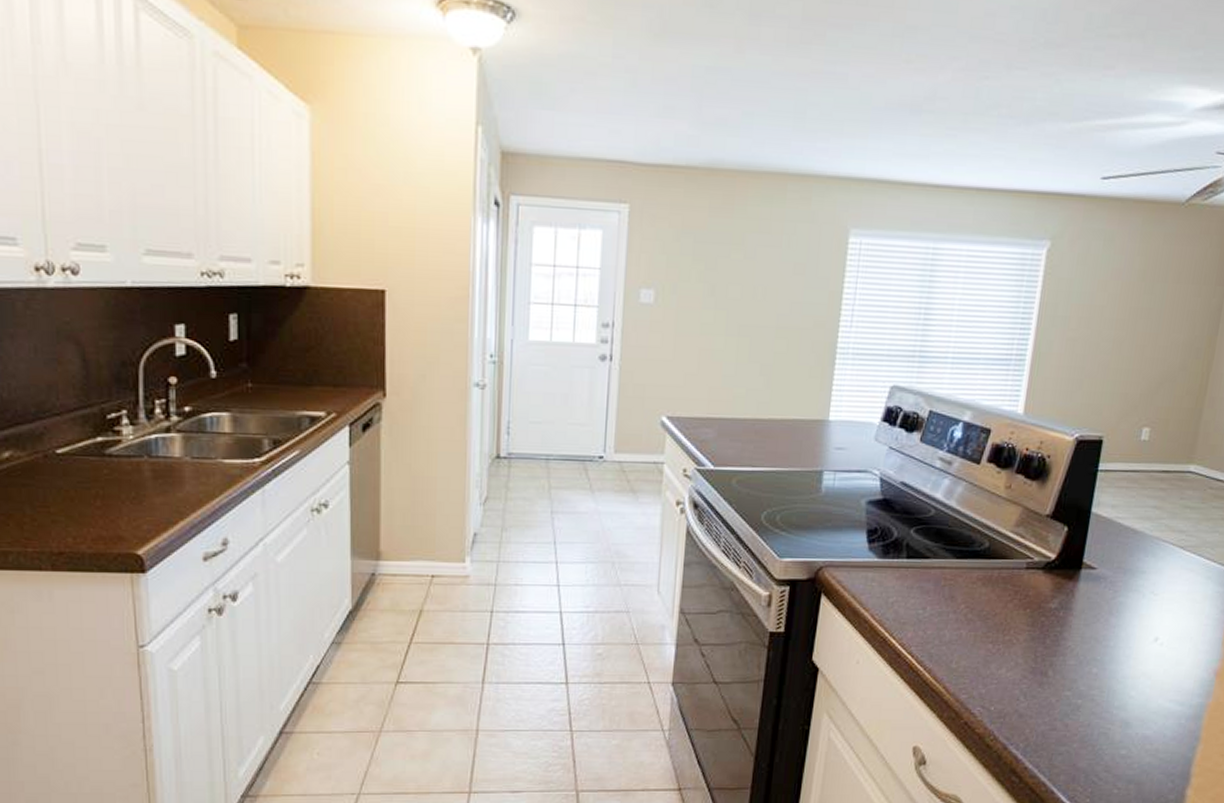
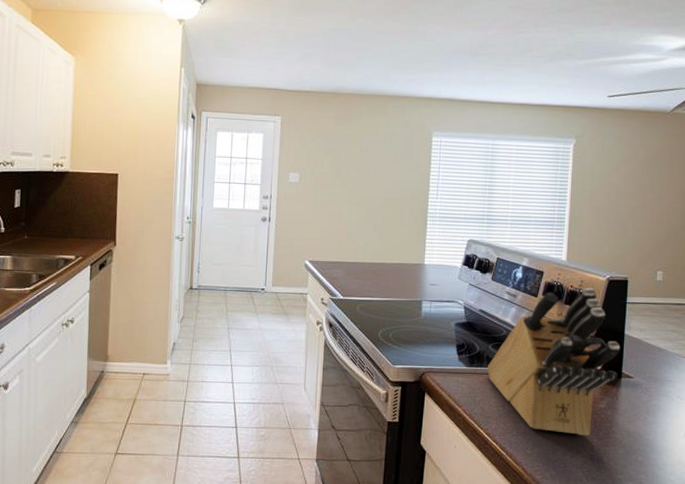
knife block: none [905,450,1084,643] -> present [487,287,621,436]

